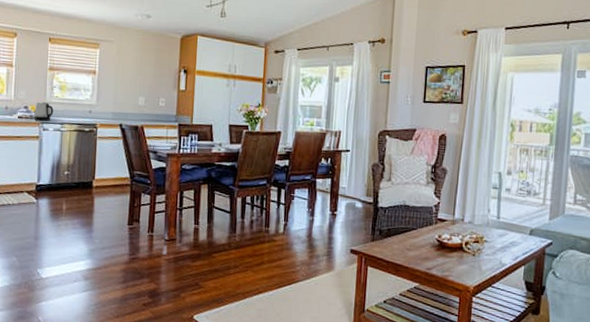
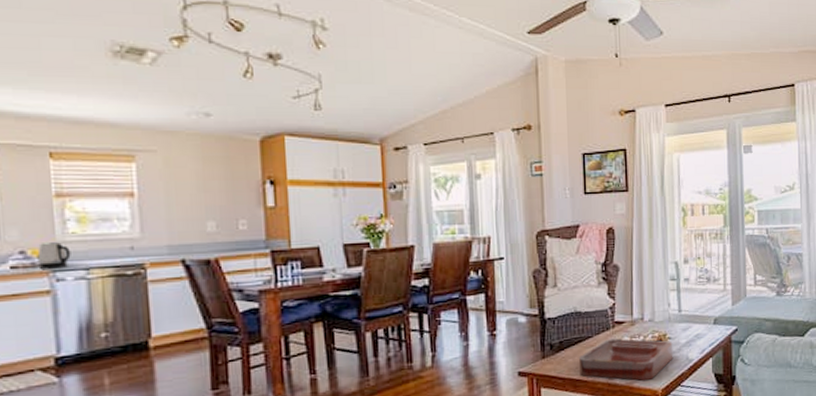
decorative tray: none [401,233,489,277] -> present [578,338,673,381]

